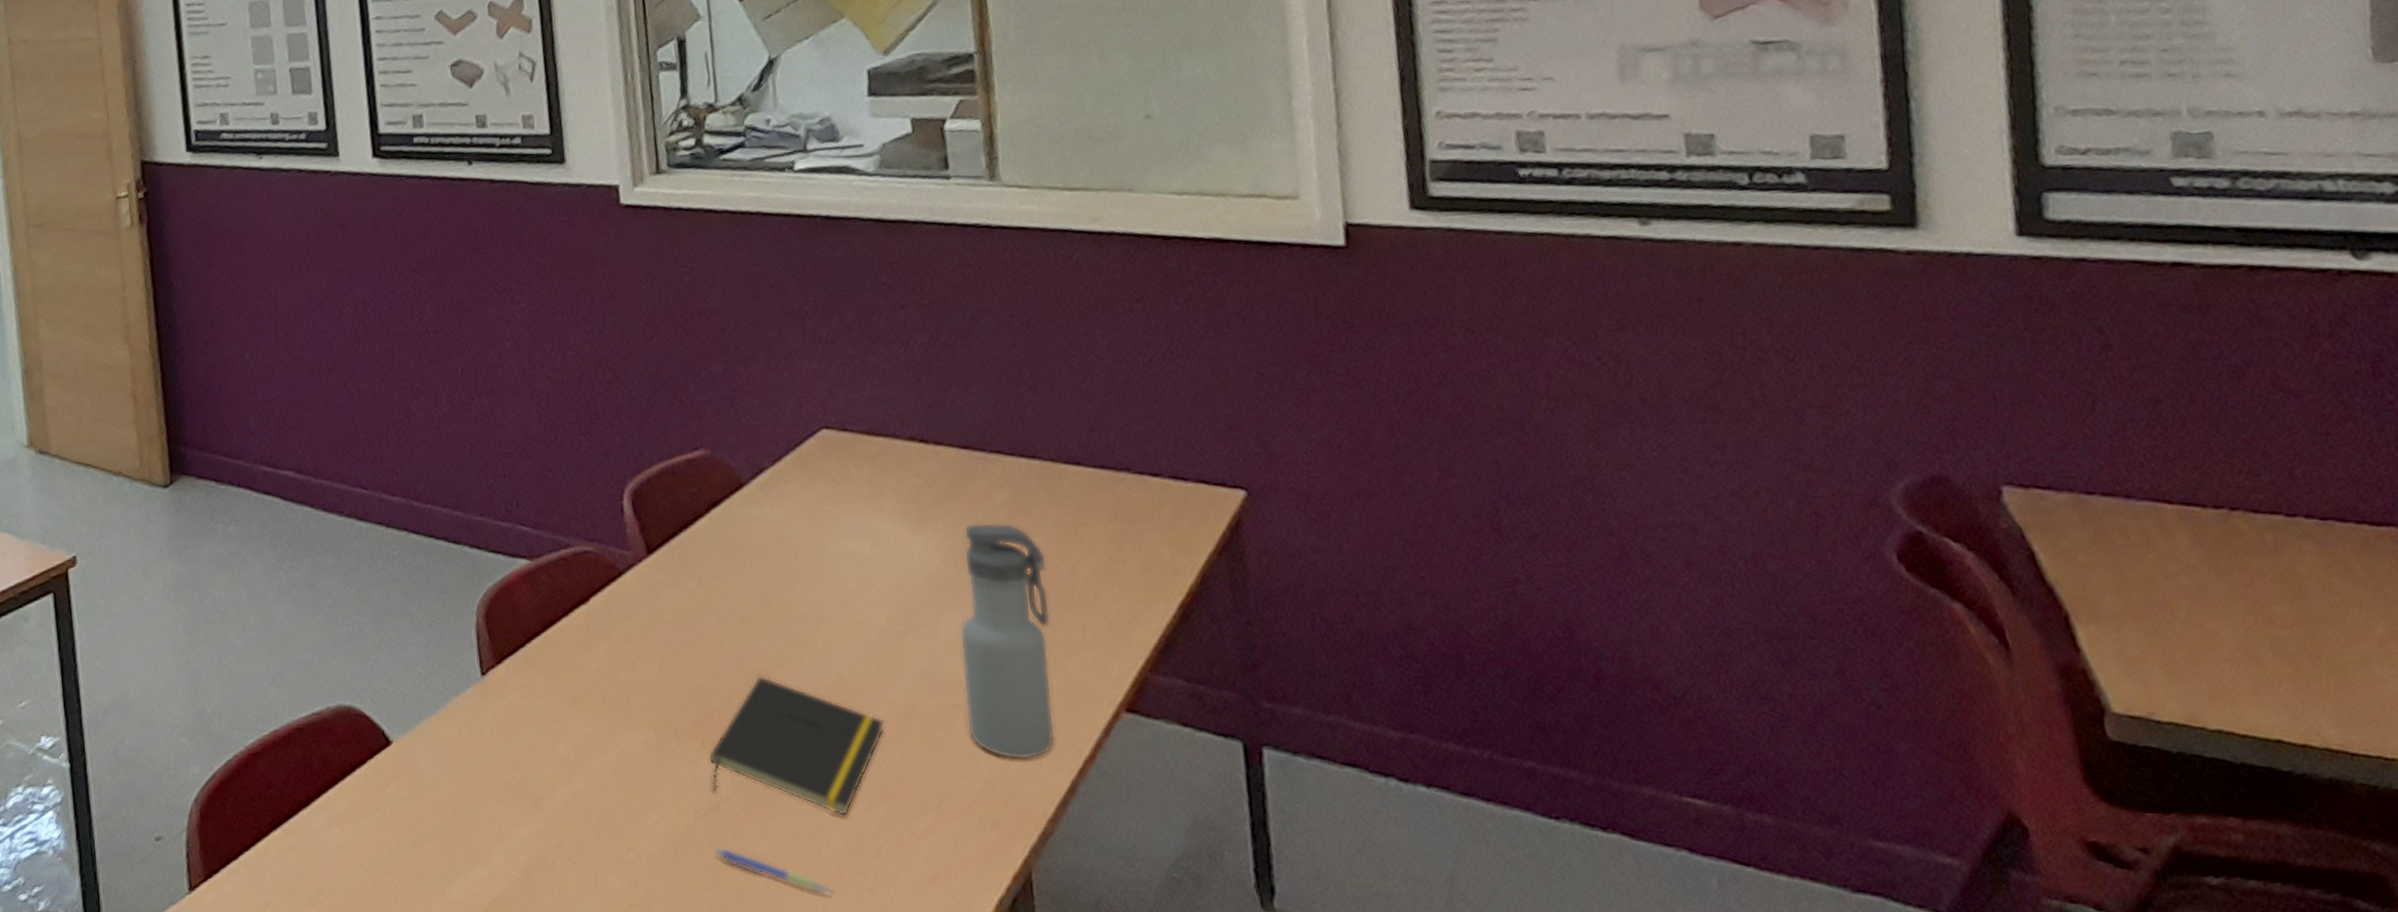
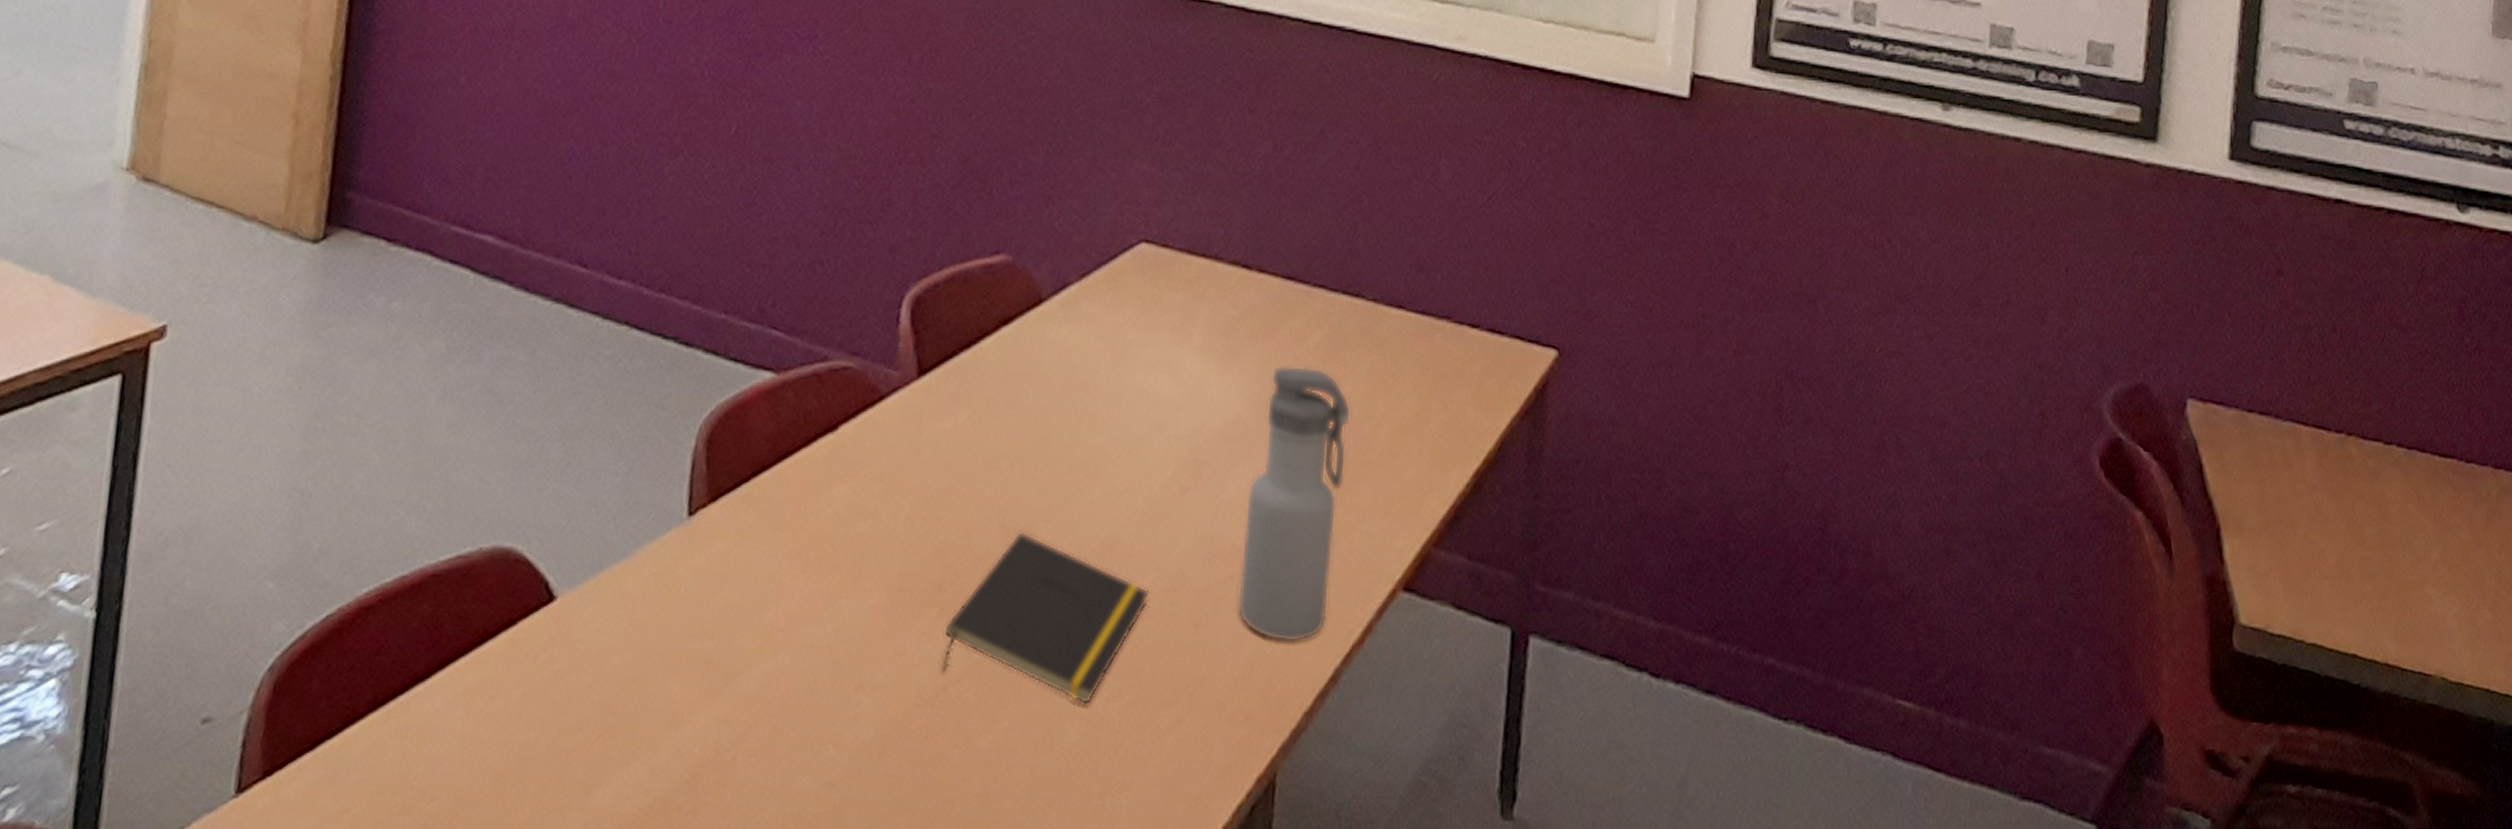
pen: present [713,846,835,896] -> none [928,740,1060,801]

